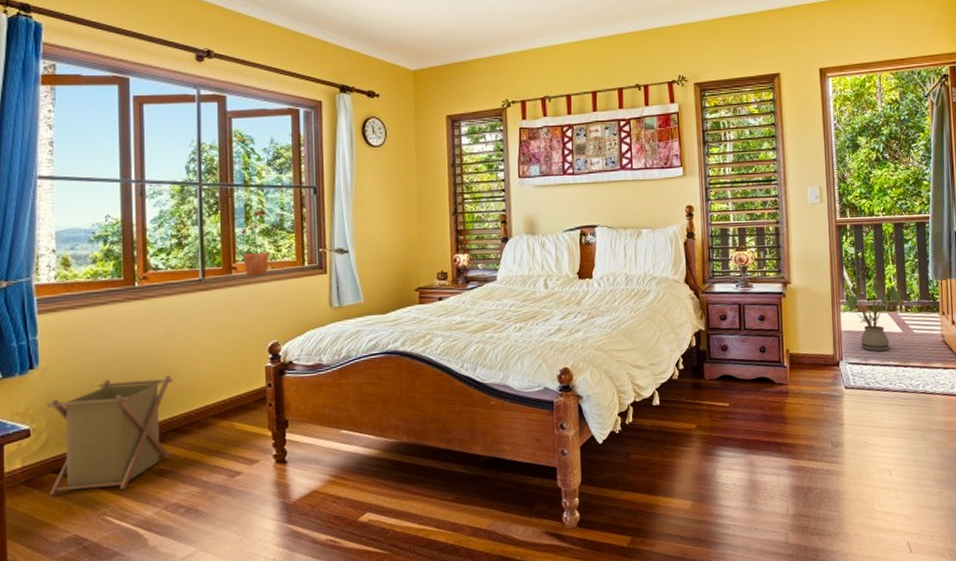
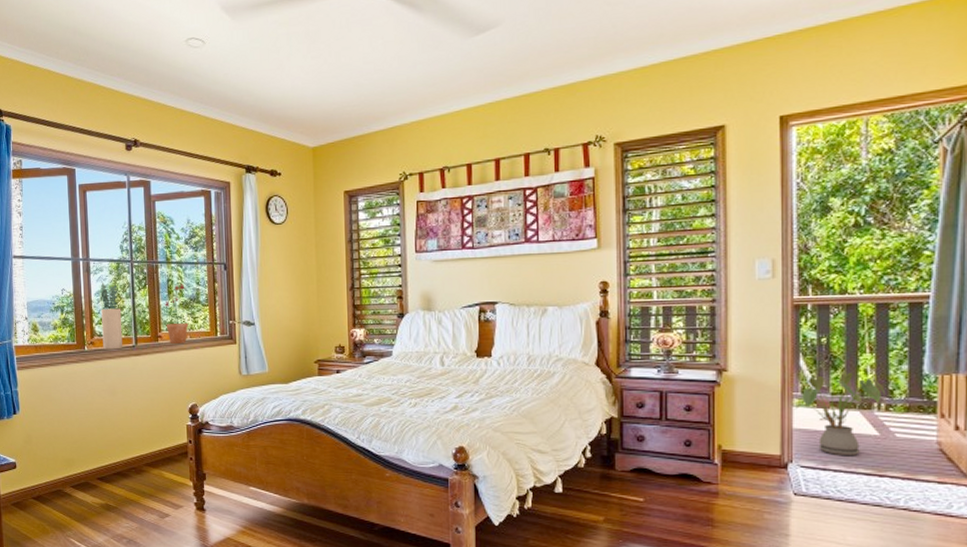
laundry basket: present [46,375,172,497] -> none [25,426,116,518]
vase: none [158,206,186,287] -> present [100,281,123,351]

